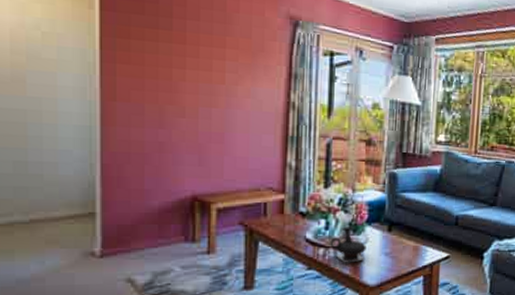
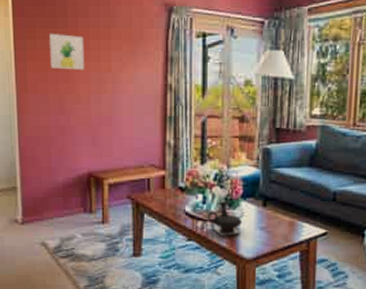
wall art: none [148,34,193,79] -> present [49,33,85,70]

